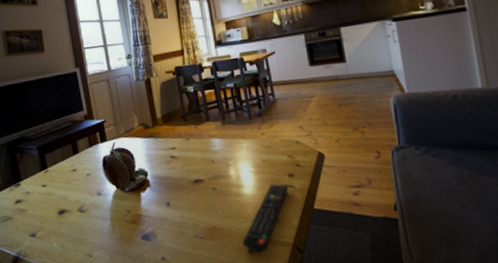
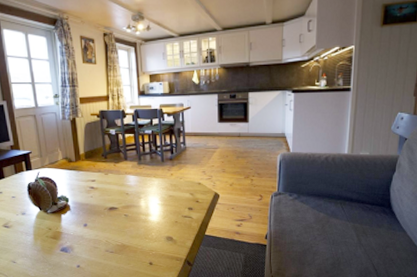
remote control: present [243,184,288,252] -> none [146,215,187,264]

